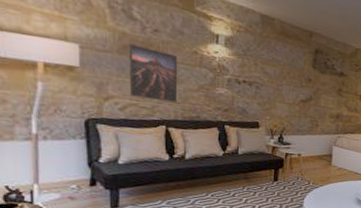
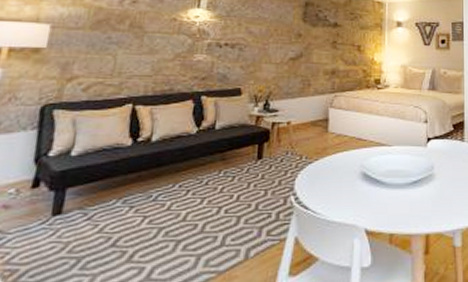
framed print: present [128,44,178,104] -> none [97,18,154,77]

